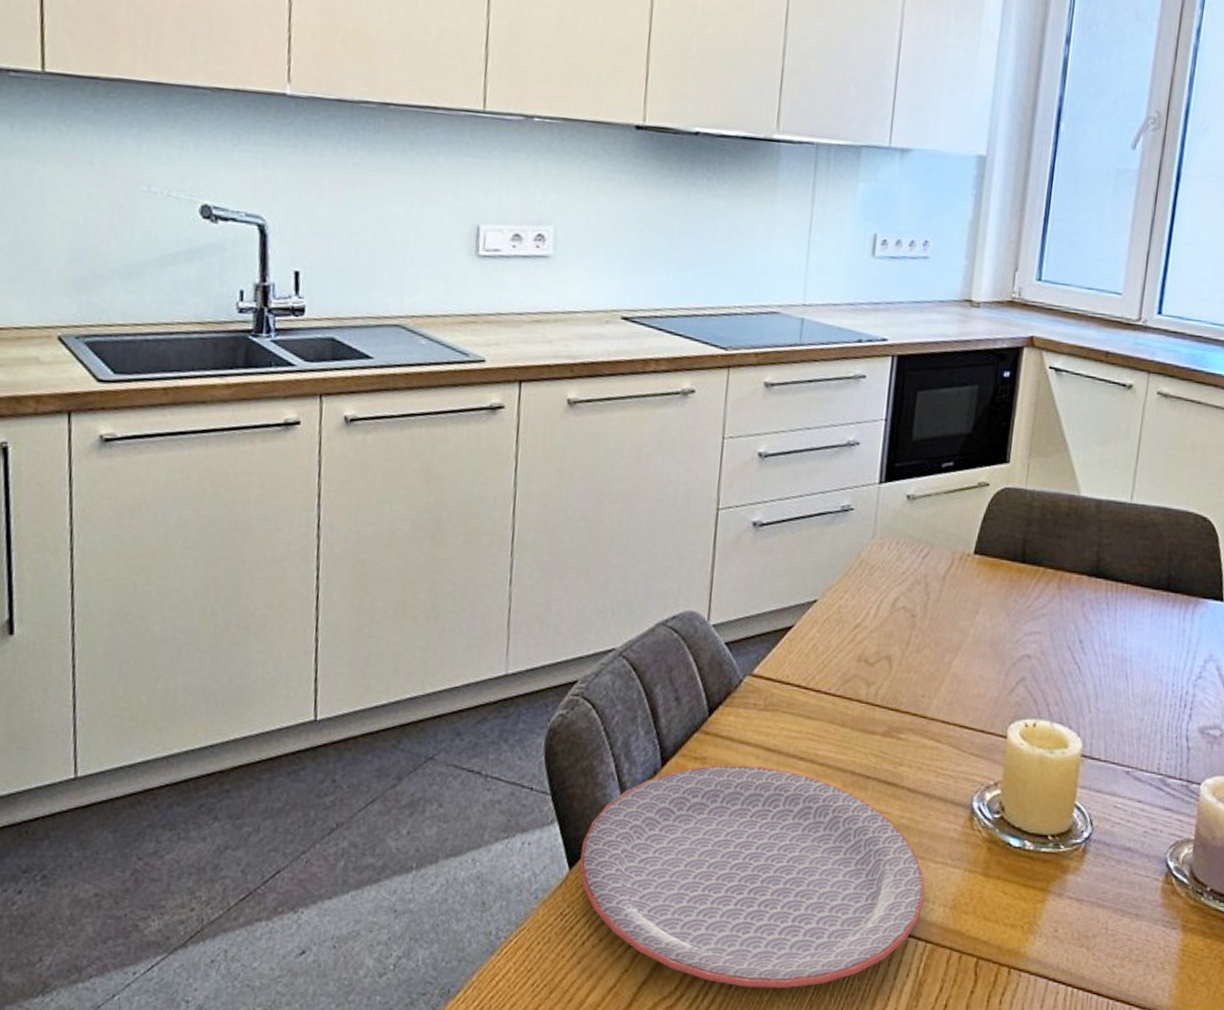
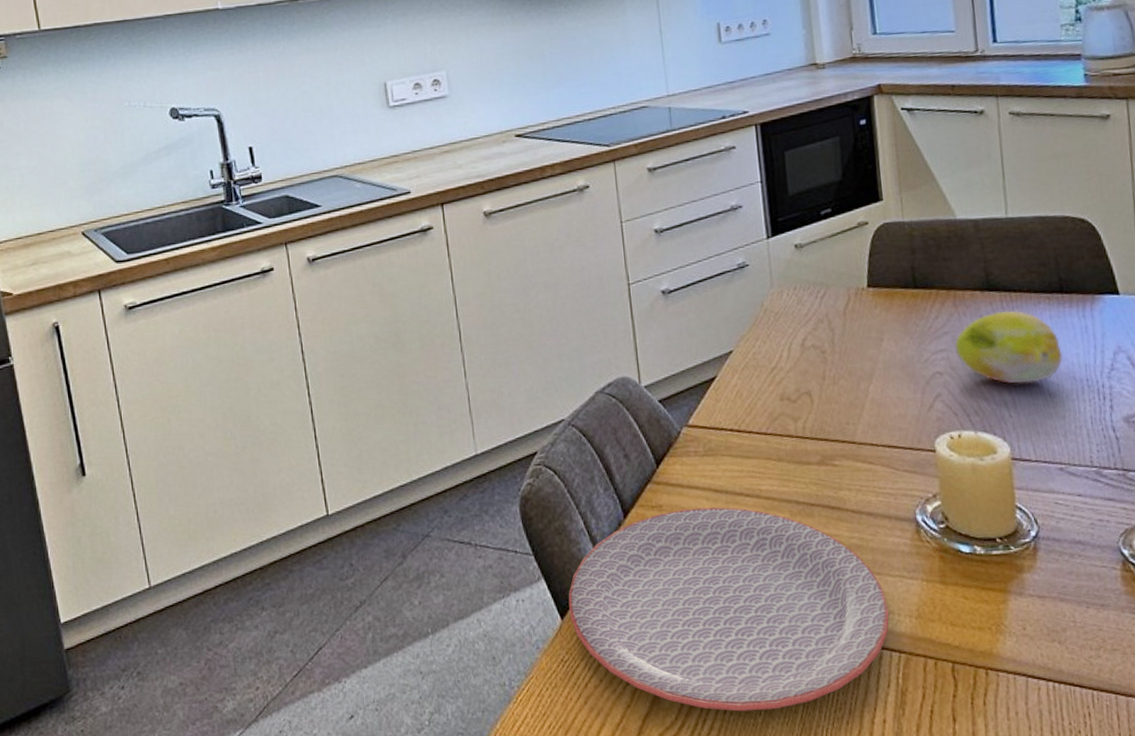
fruit: none [1049,600,1156,680] -> present [955,310,1064,384]

